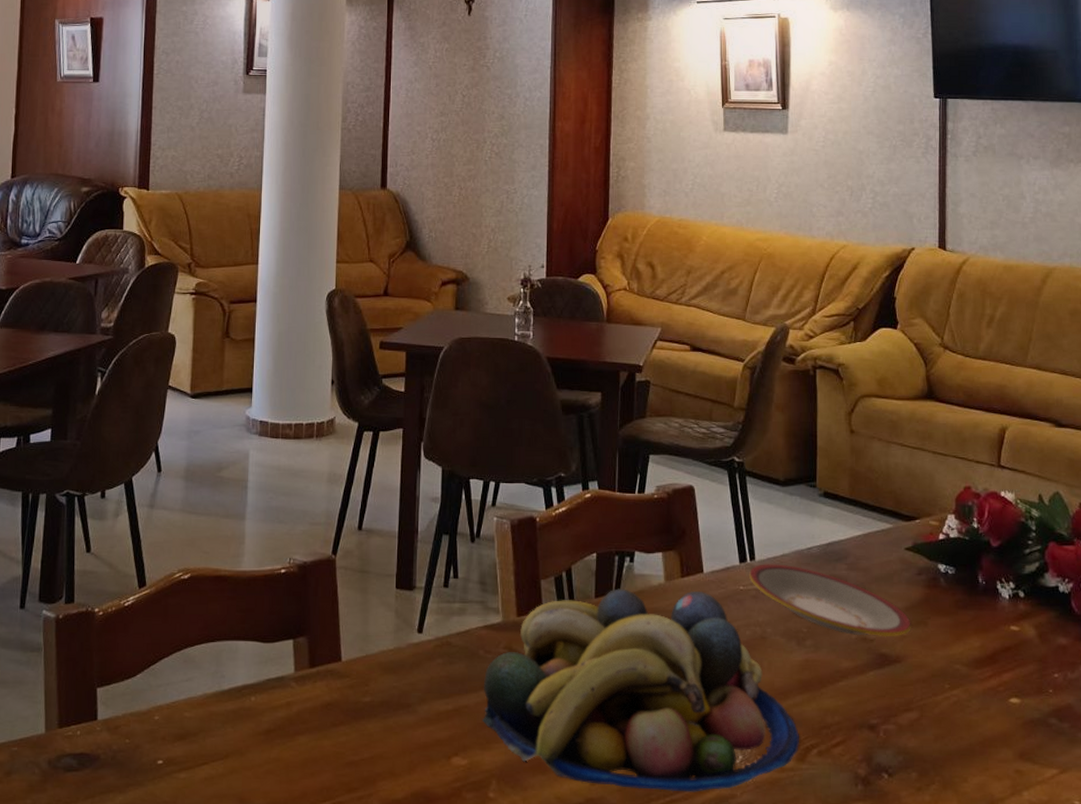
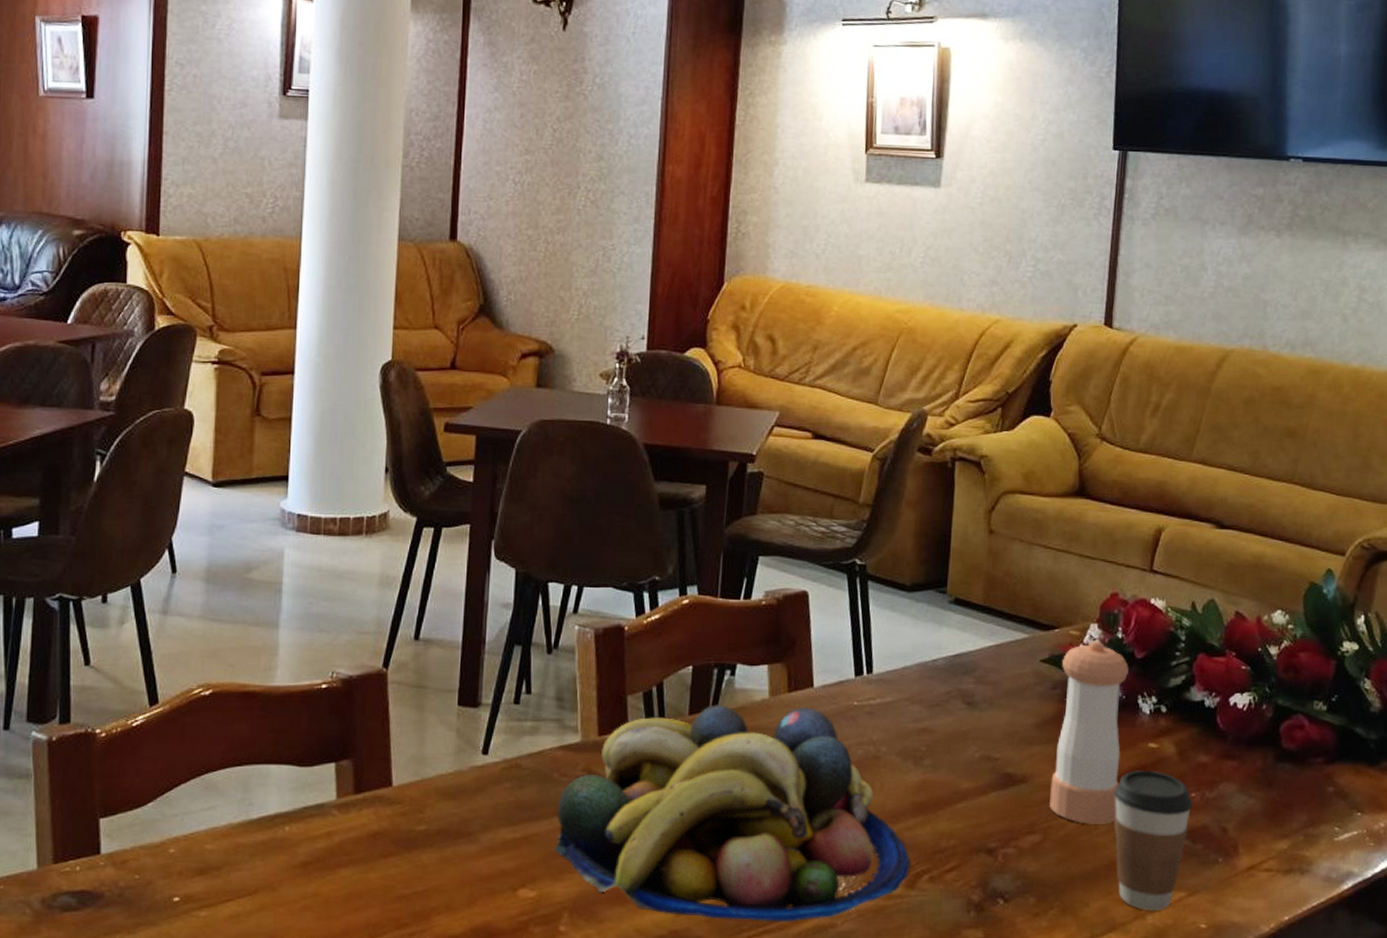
plate: present [749,564,912,637] -> none [865,677,1042,756]
pepper shaker: none [923,530,987,703] -> present [1049,640,1129,824]
coffee cup: none [982,650,1056,788] -> present [1113,769,1193,911]

